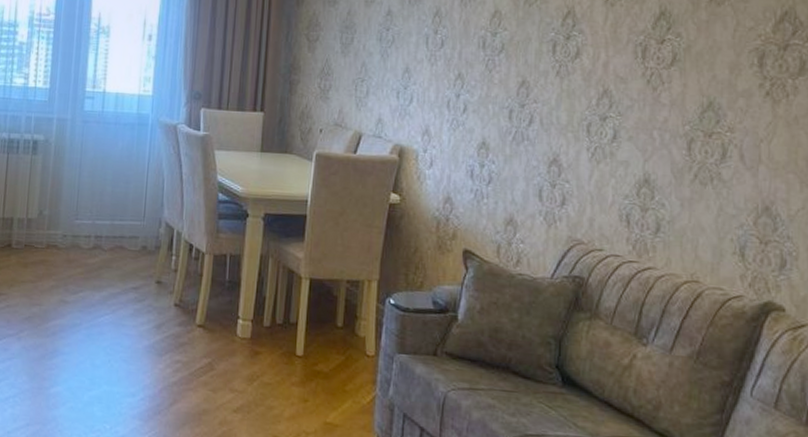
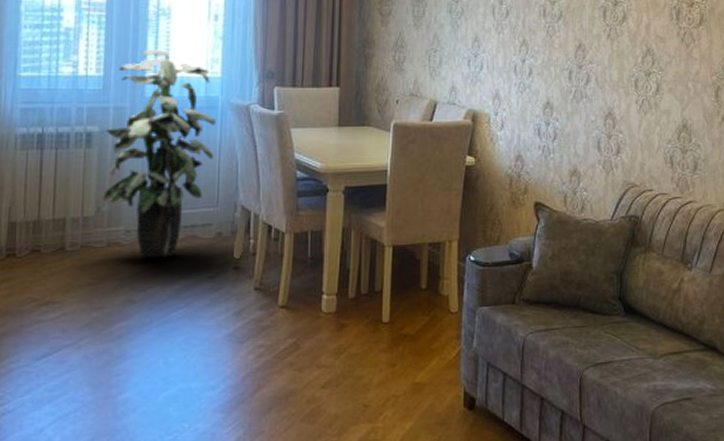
indoor plant: none [45,65,146,265] -> present [103,49,216,258]

